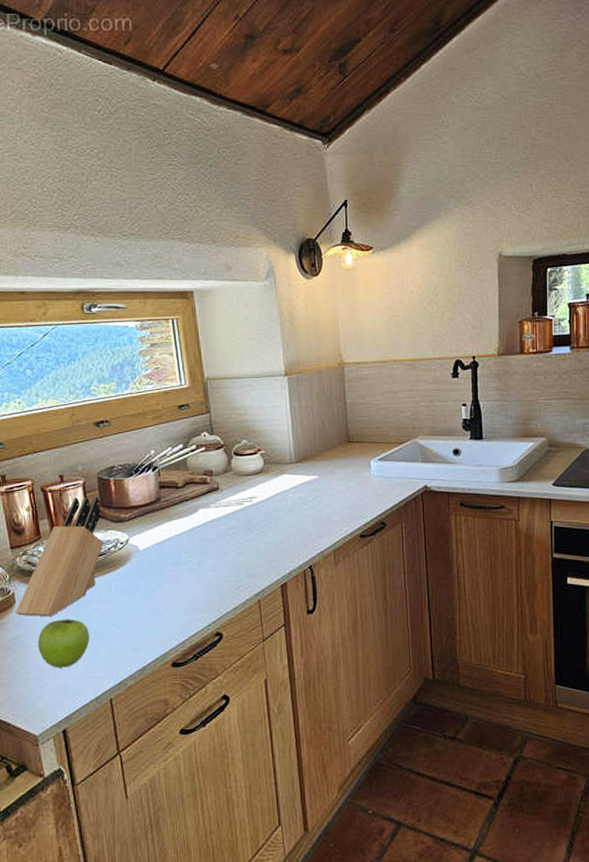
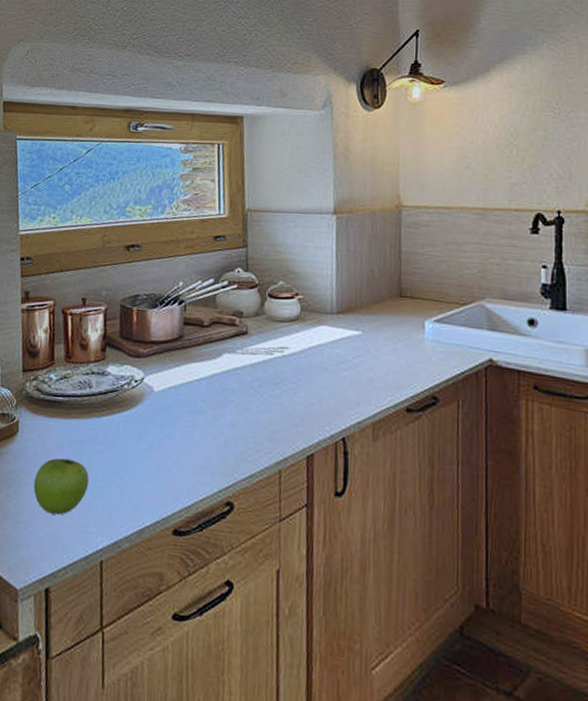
knife block: present [15,496,104,617] -> none [16,324,120,454]

